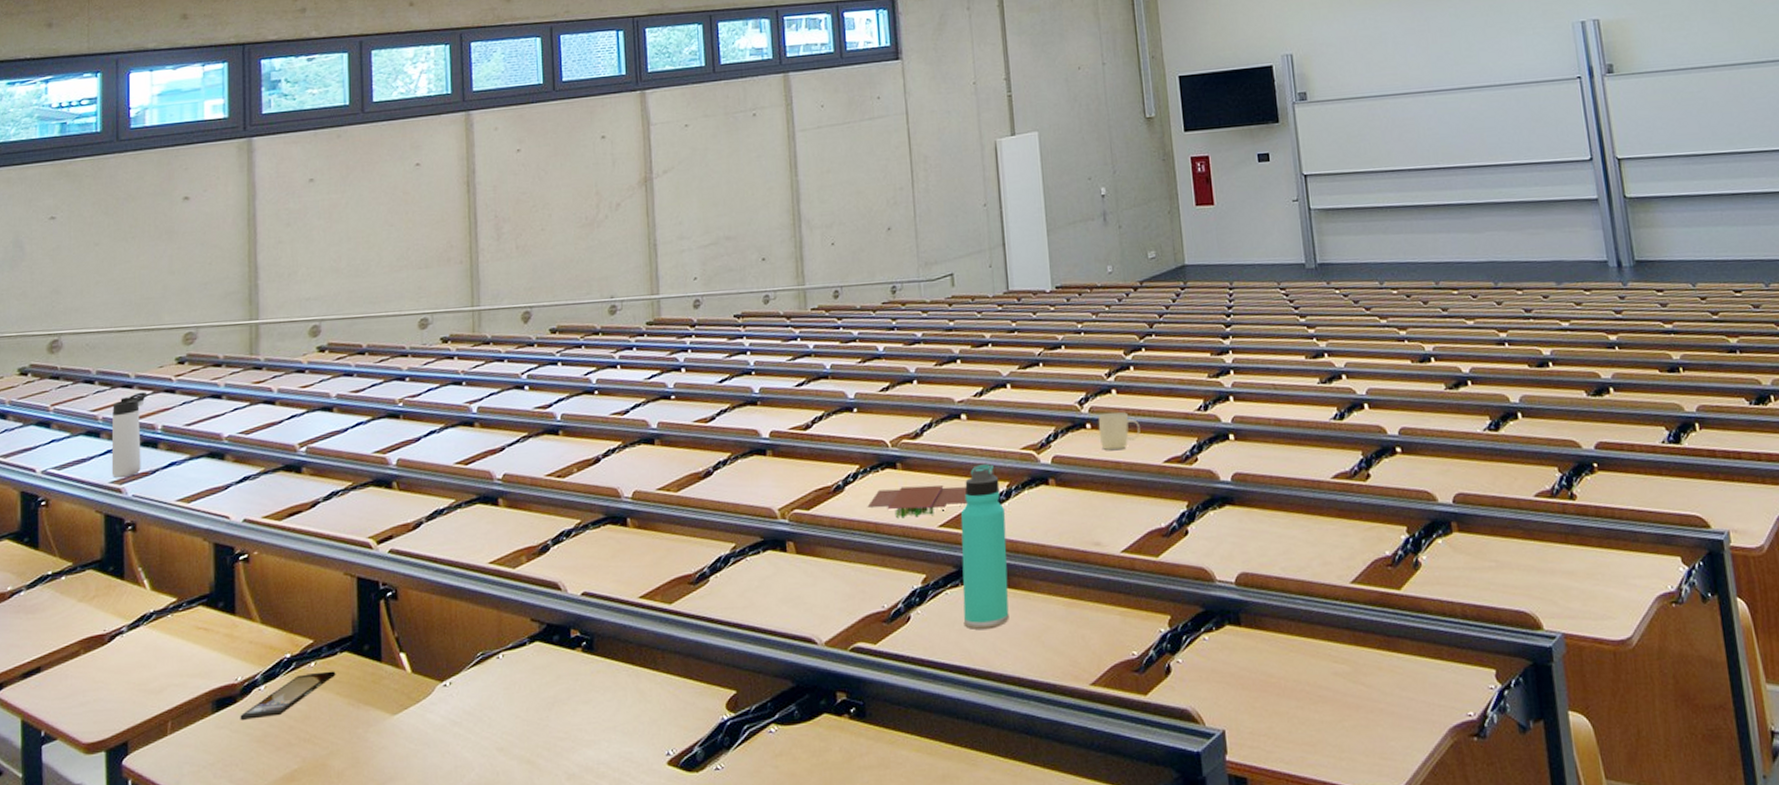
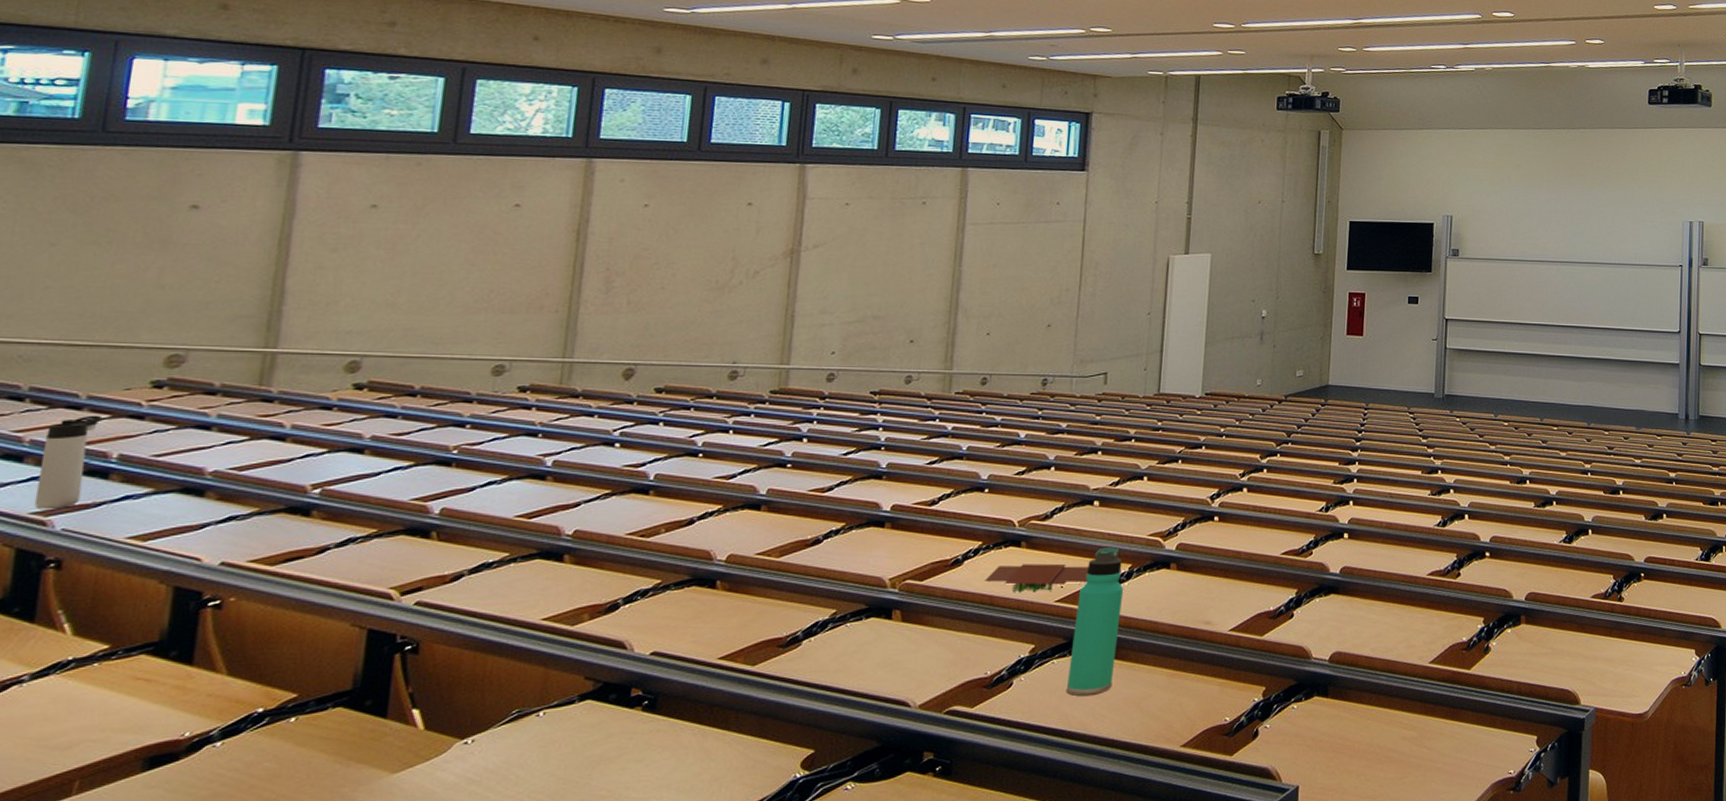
smartphone: present [240,671,335,720] -> none [181,727,322,779]
mug: present [1098,411,1140,451] -> none [1225,507,1265,542]

